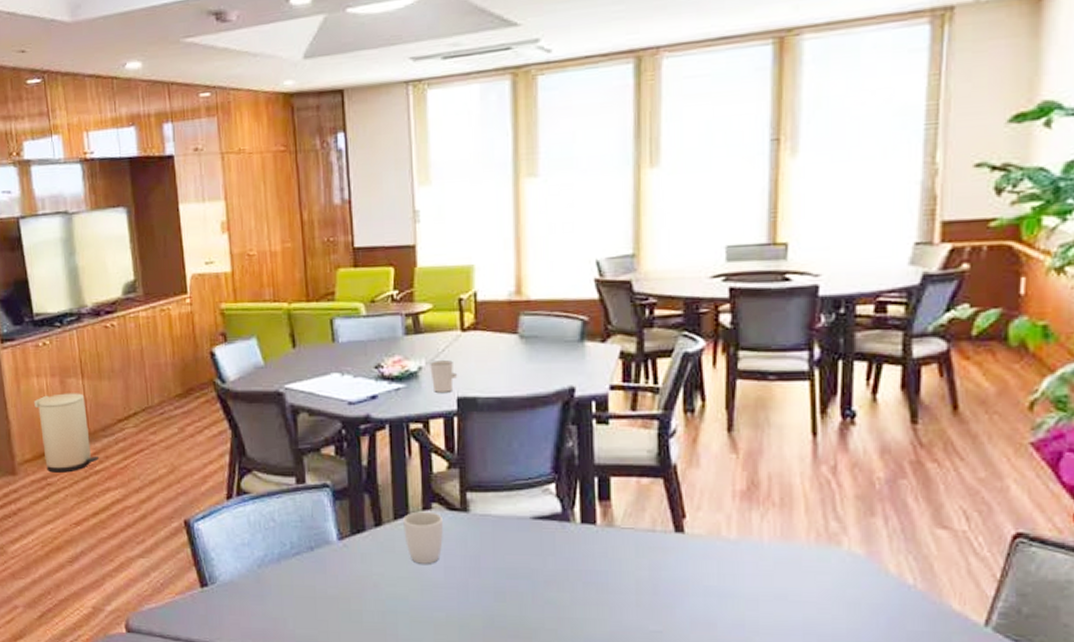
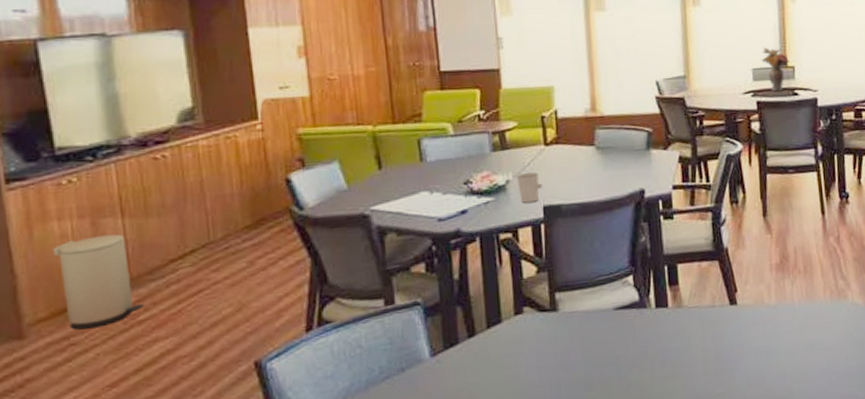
cup: present [403,511,443,564] -> none [496,315,535,368]
flower arrangement: none [740,218,782,274] -> present [761,47,790,91]

